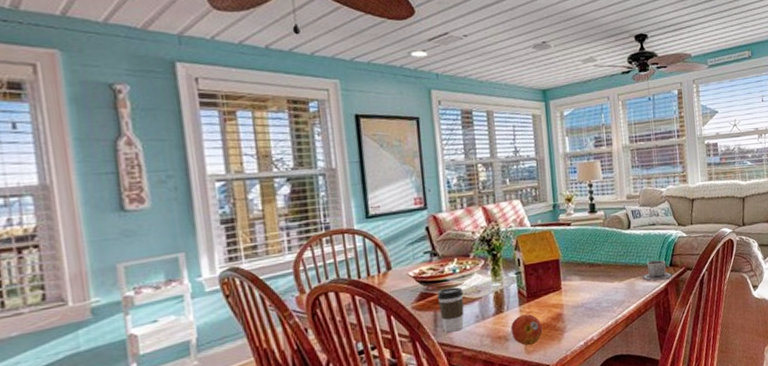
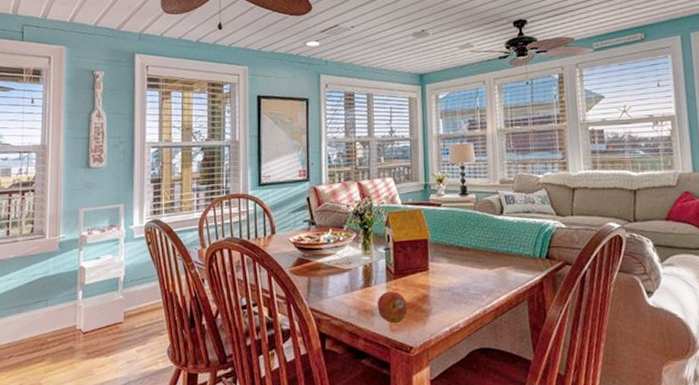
coffee cup: present [436,287,464,333] -> none [311,256,336,300]
cup: present [641,260,673,281] -> none [514,251,549,273]

